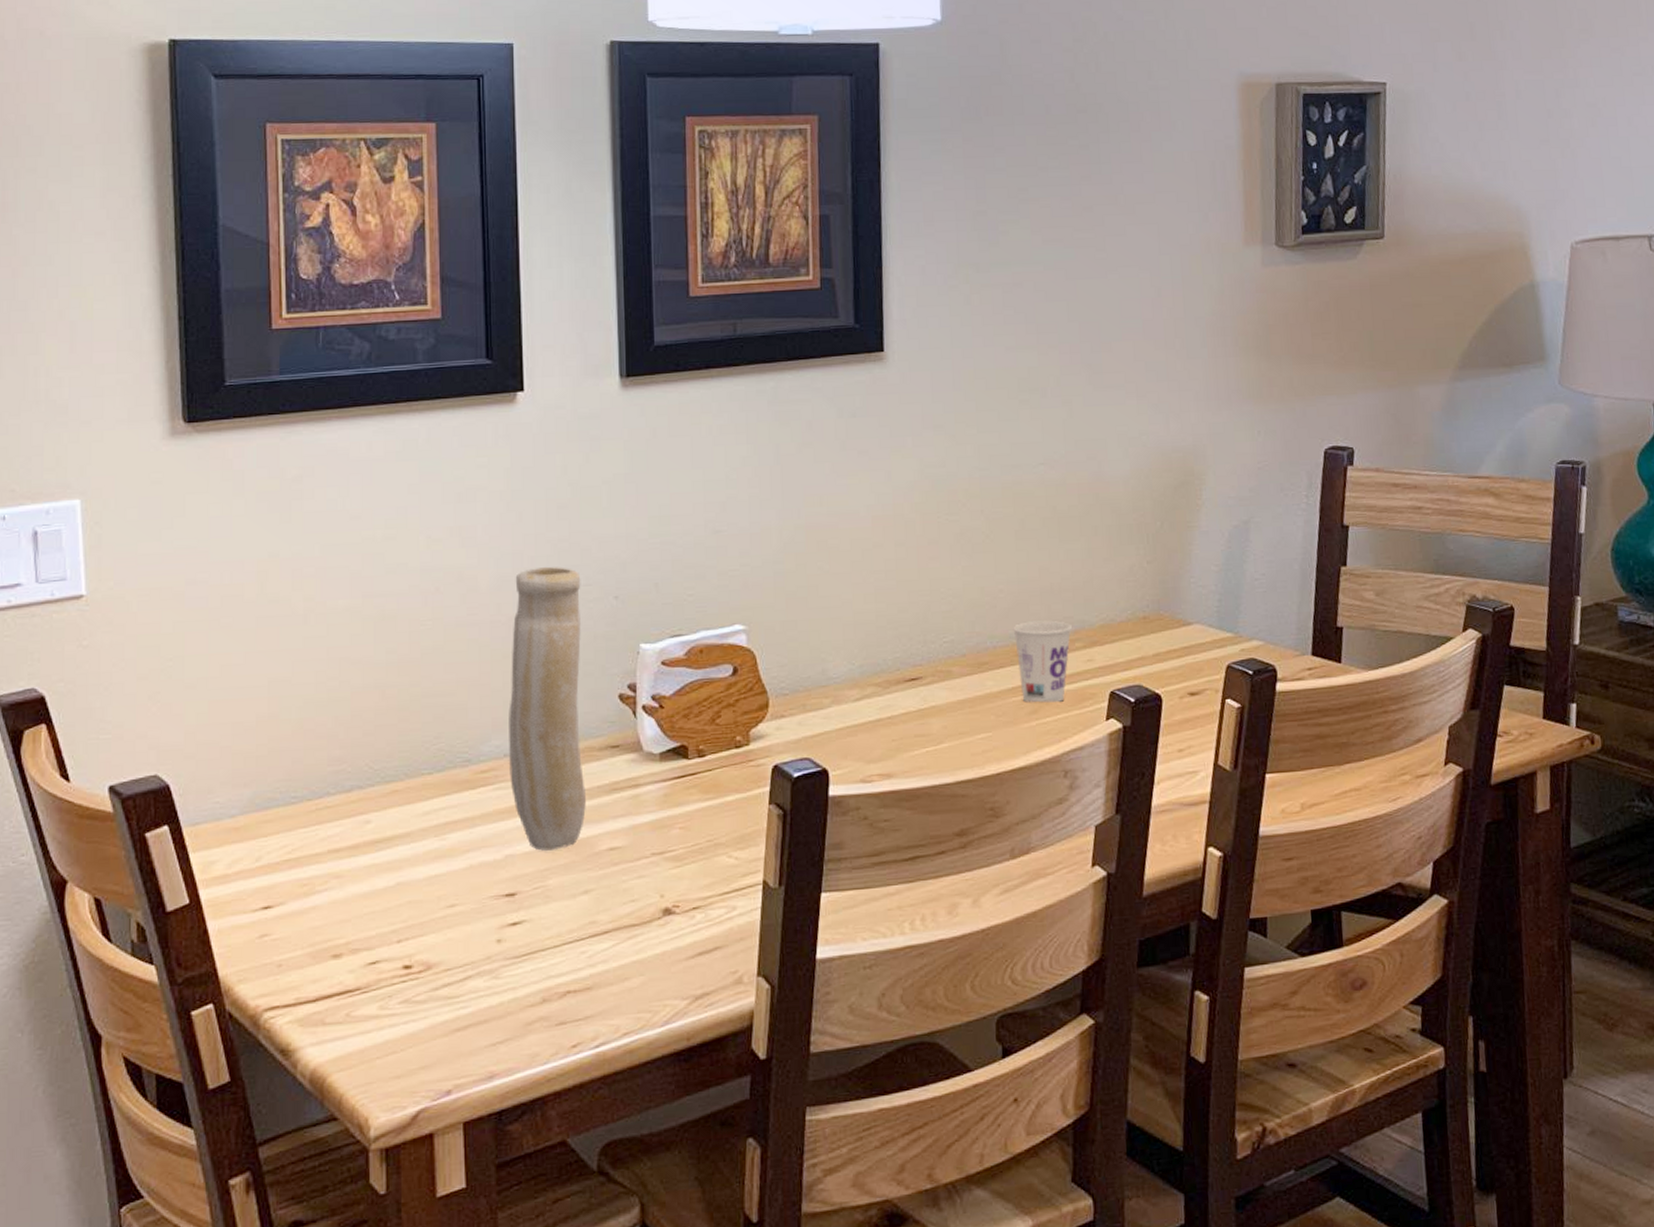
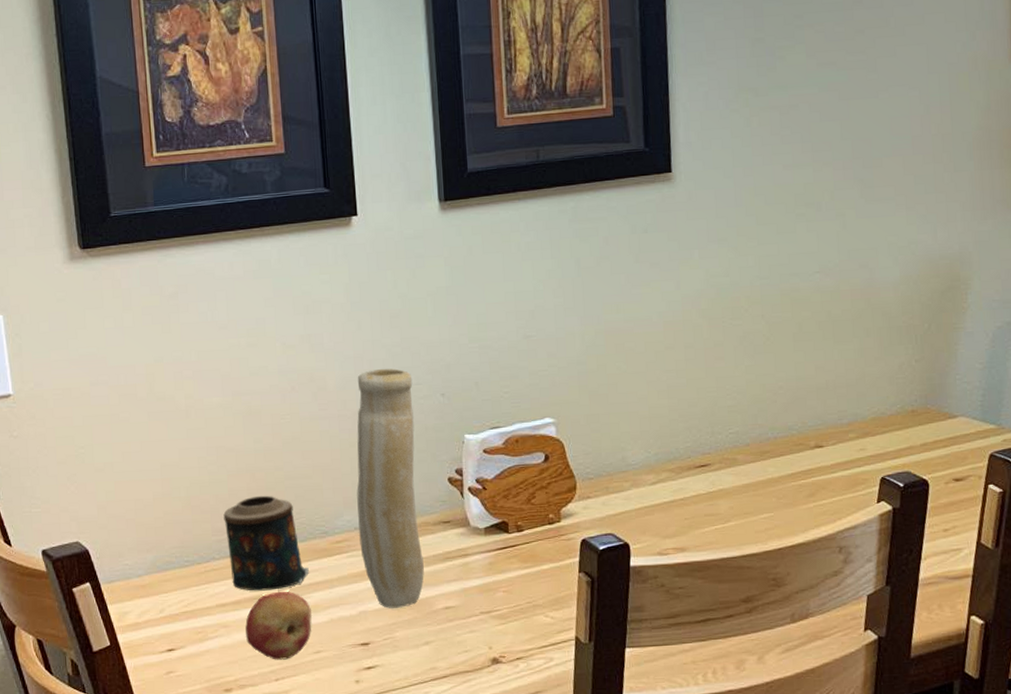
candle: none [343,716,446,833] -> present [223,495,309,591]
fruit: none [363,832,446,917] -> present [245,591,312,660]
cup: present [1013,620,1072,703] -> none [792,414,846,488]

